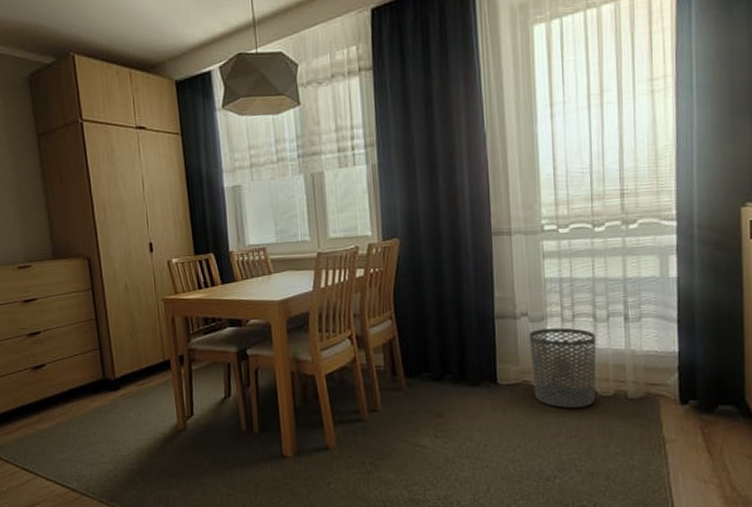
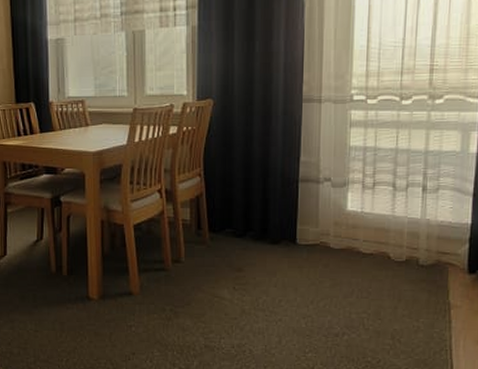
waste bin: present [529,327,597,408] -> none [330,194,395,270]

